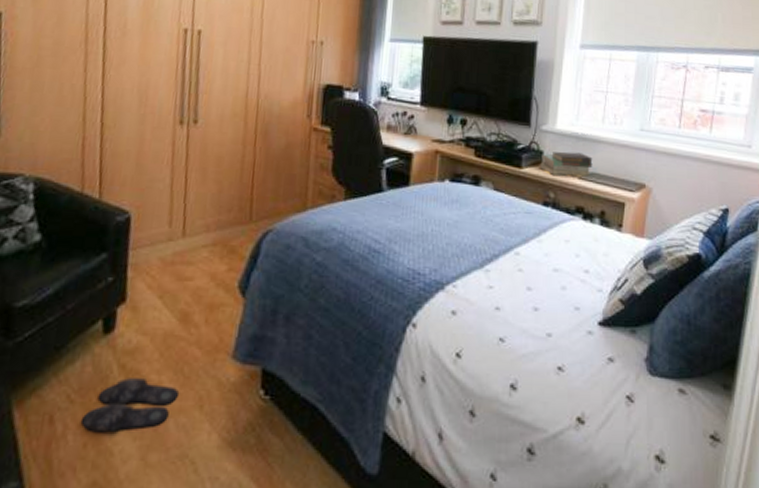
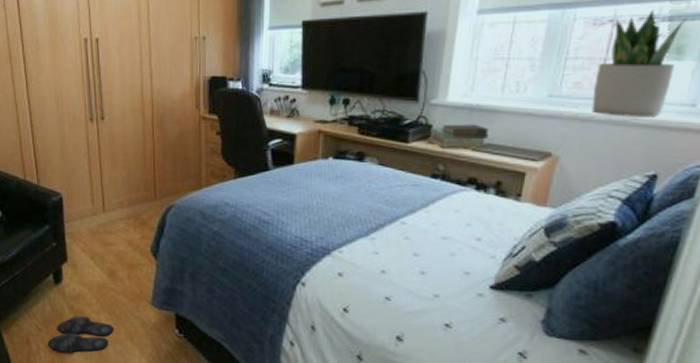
planter: none [675,61,739,156] -> present [592,10,688,118]

